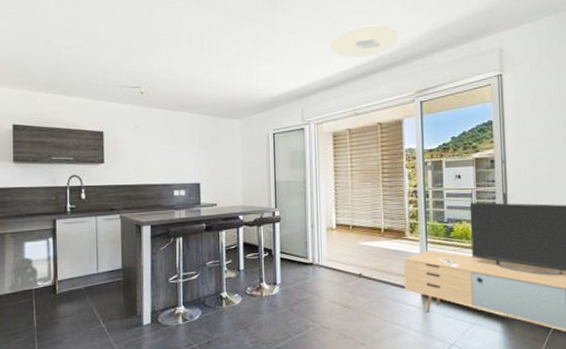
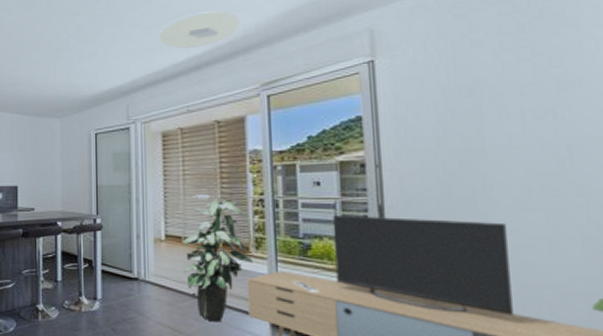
indoor plant: none [350,188,409,296] -> present [182,194,254,321]

